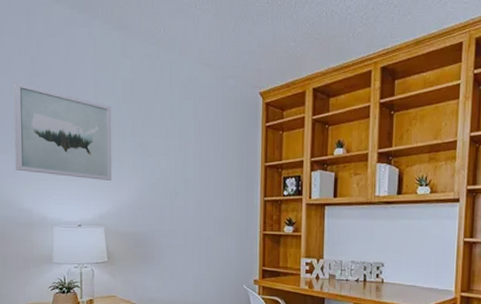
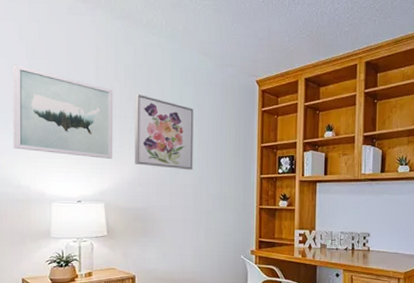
wall art: none [133,109,194,193] -> present [134,93,194,171]

